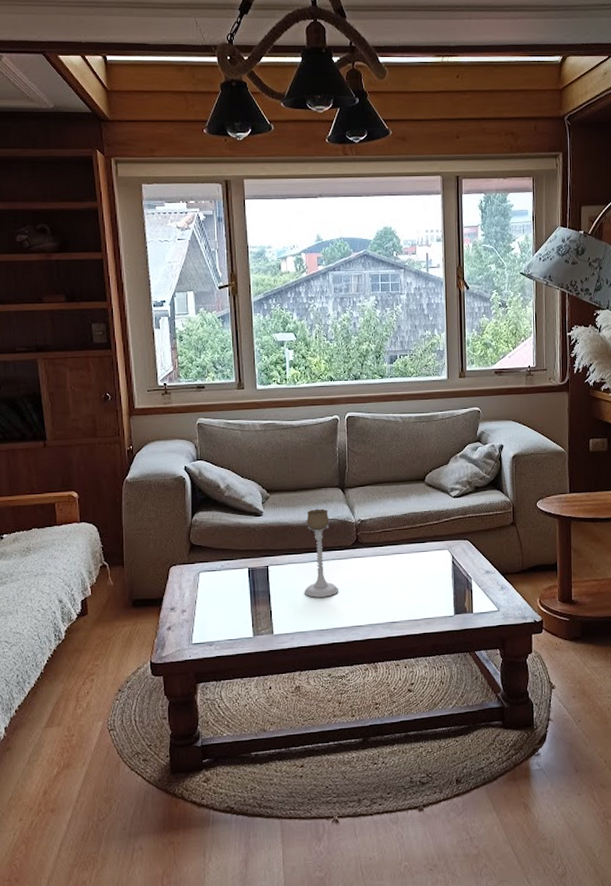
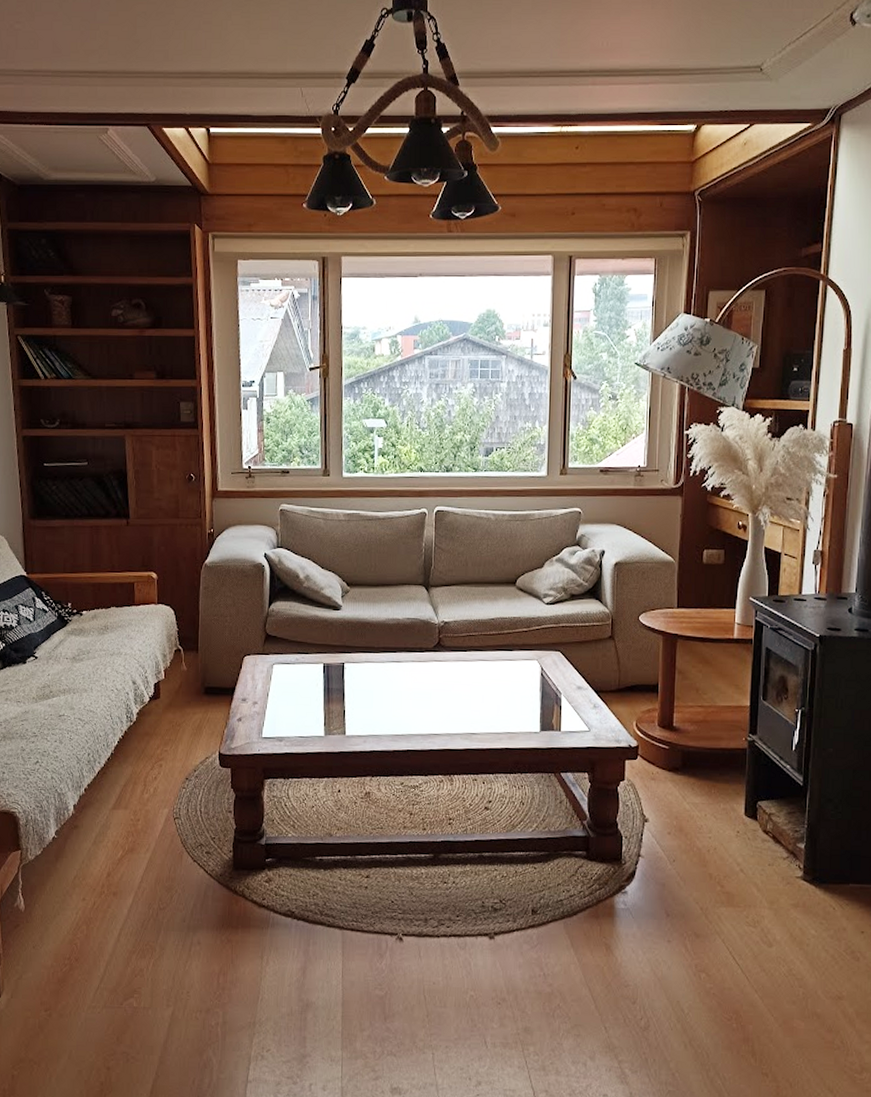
candle holder: present [304,509,339,598] -> none [380,606,417,701]

